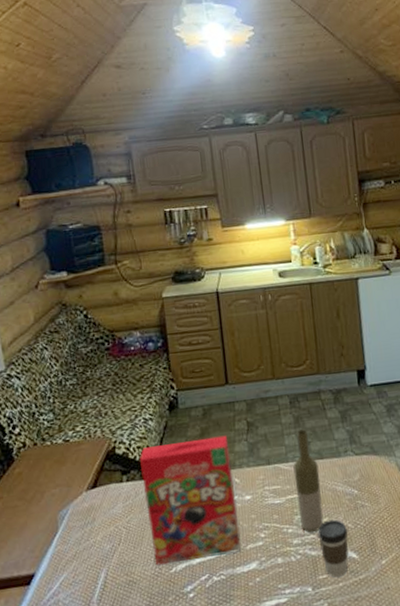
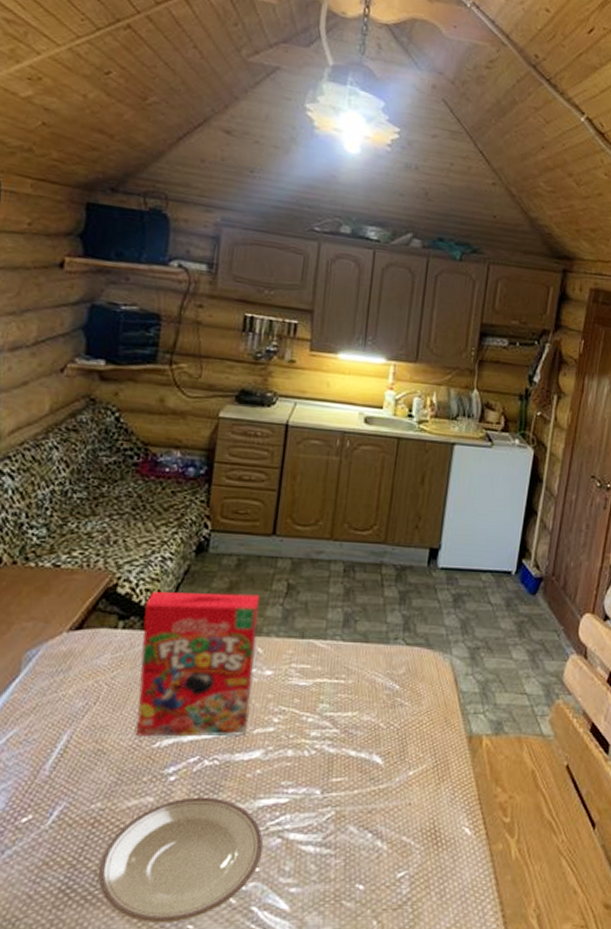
bottle: present [293,429,324,533] -> none [324,604,361,727]
coffee cup: present [318,519,349,578] -> none [341,714,378,782]

